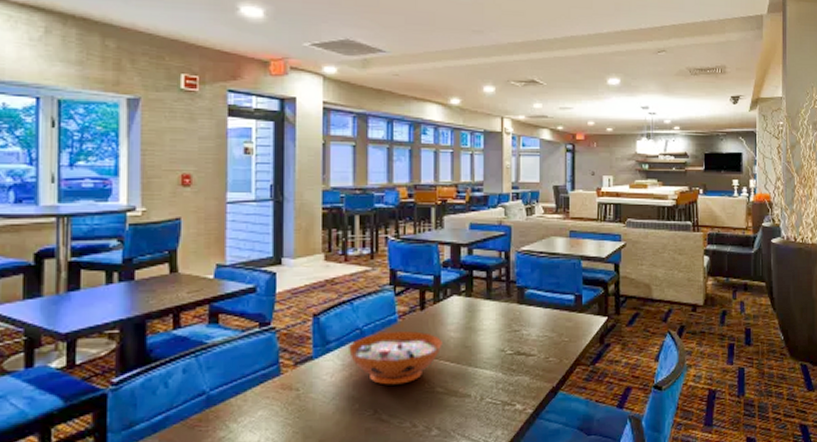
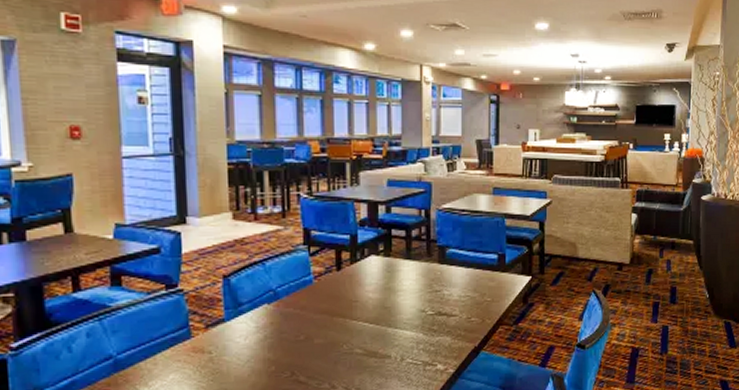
decorative bowl: present [349,331,442,385] -> none [262,292,361,347]

